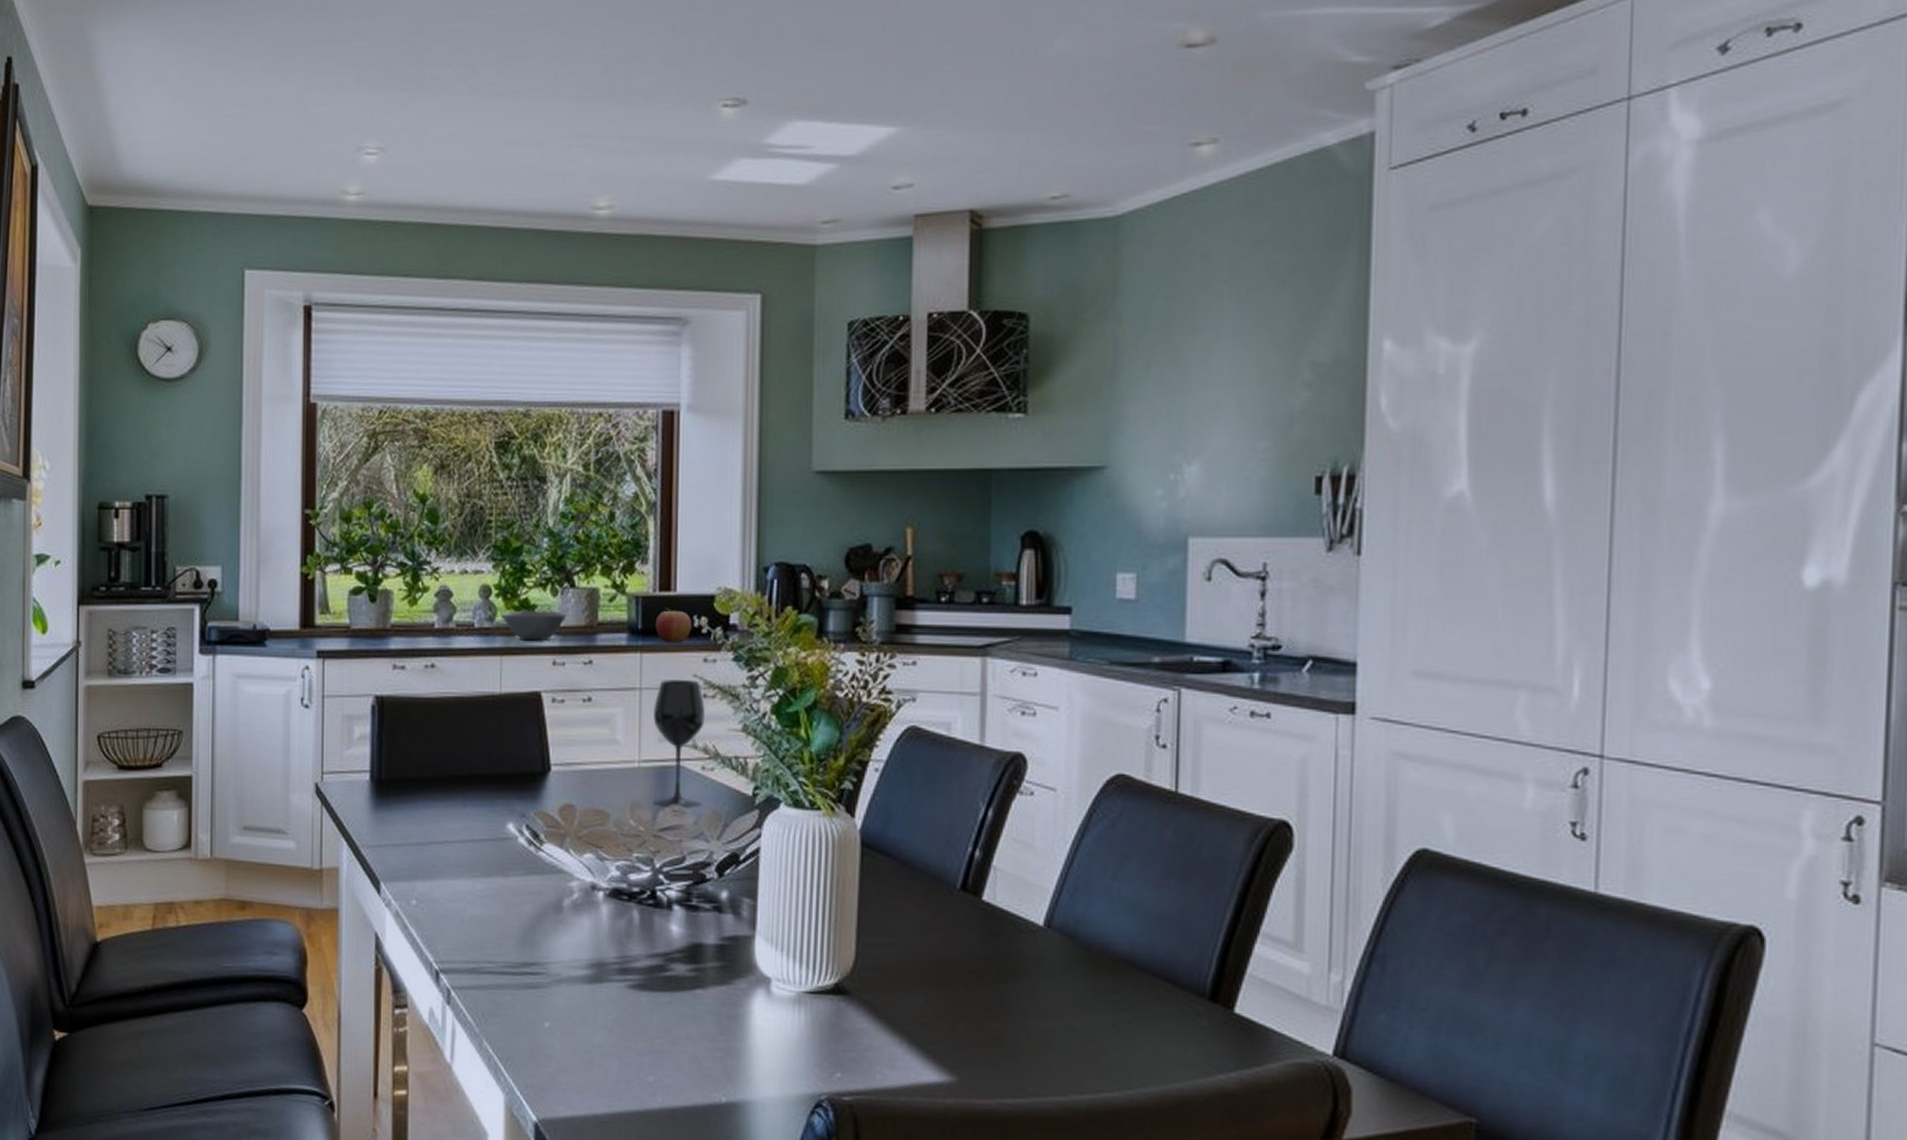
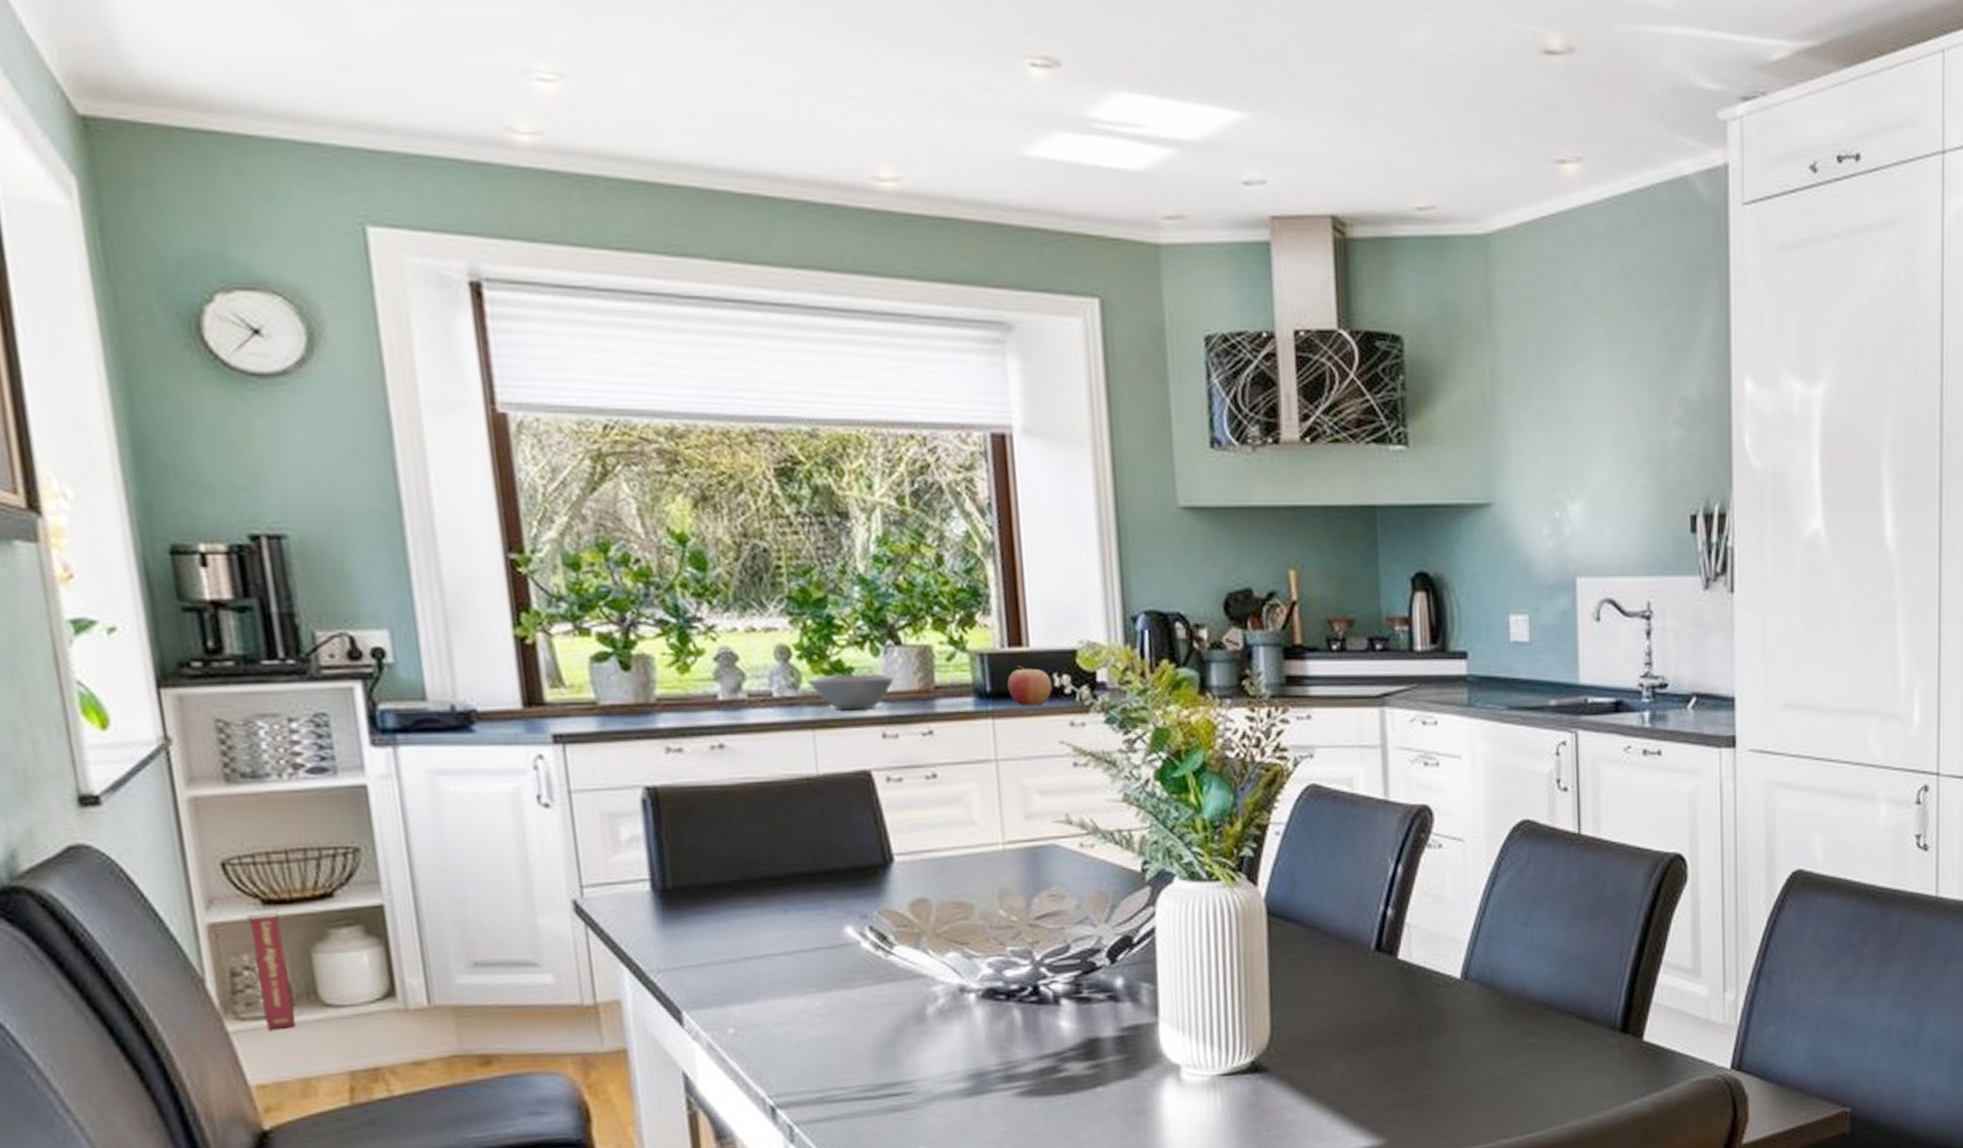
book: none [108,774,127,865] -> present [249,911,295,1029]
wineglass: present [652,680,706,809] -> none [1015,747,1085,894]

